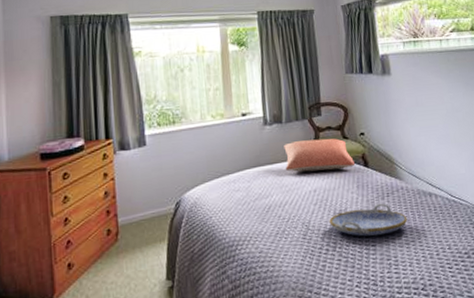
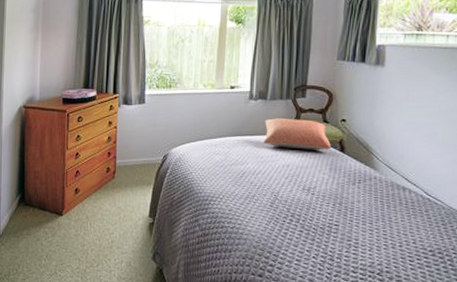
serving tray: present [329,203,408,237] -> none [297,188,376,218]

